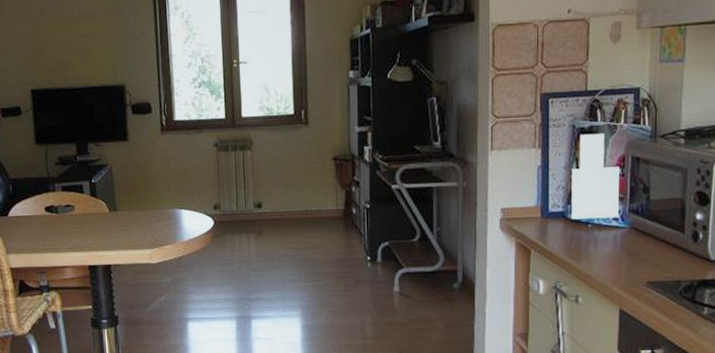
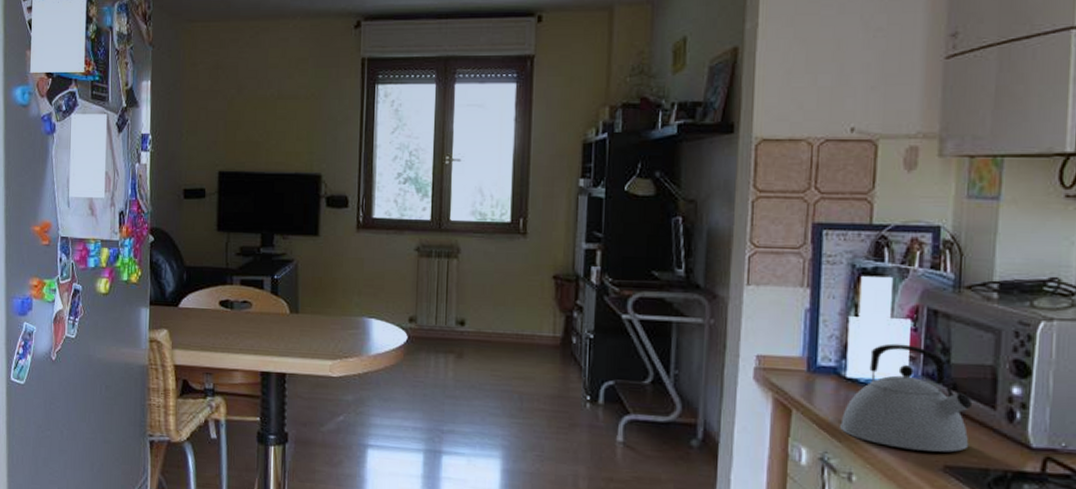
kettle: none [568,187,667,272] -> present [840,343,973,453]

